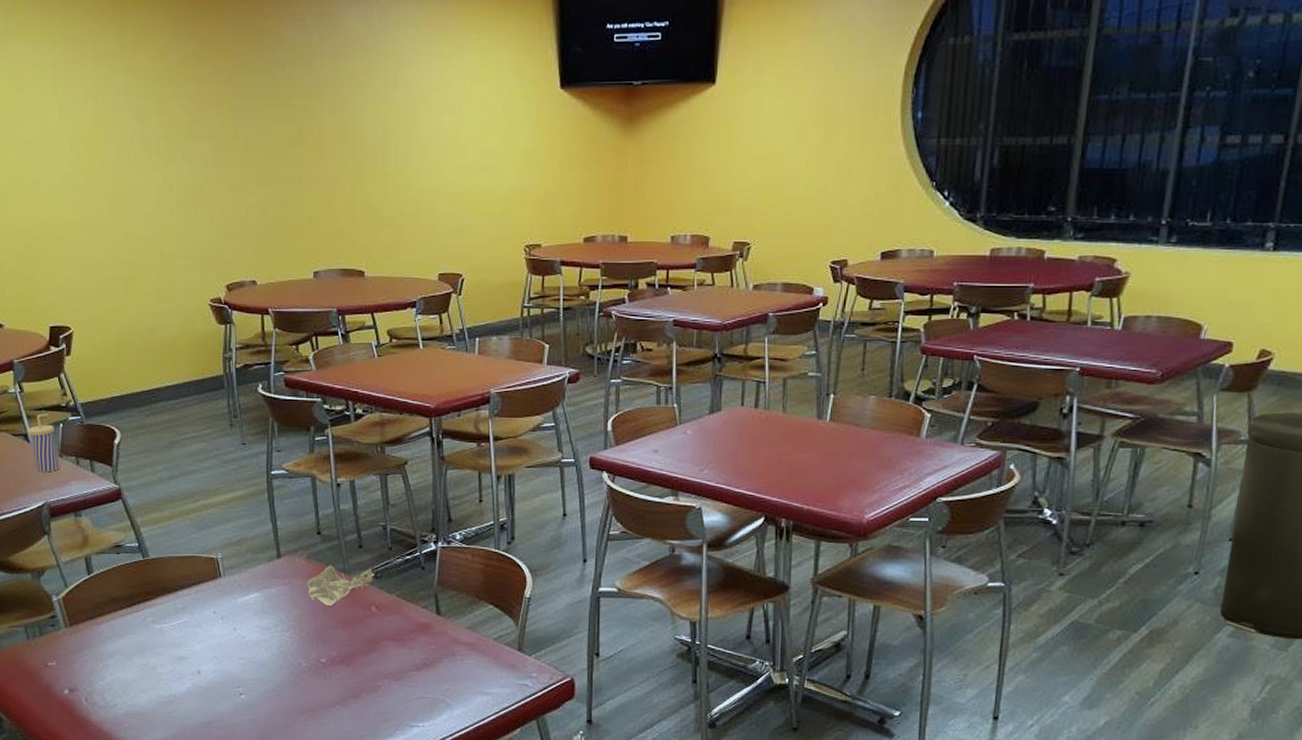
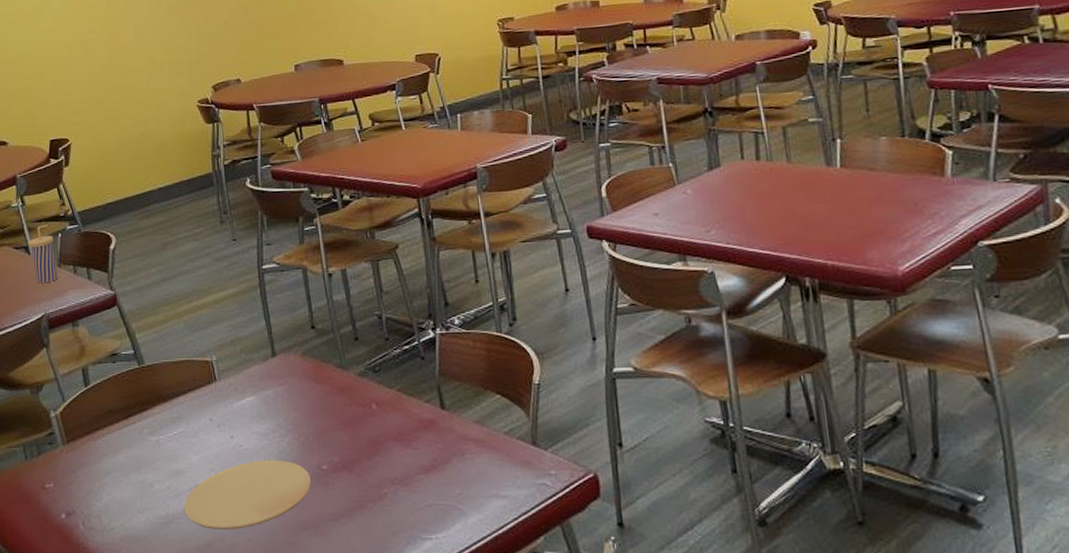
plate: none [186,651,309,711] -> present [184,460,311,531]
crumpled paper: present [306,565,374,606] -> none [302,361,372,406]

